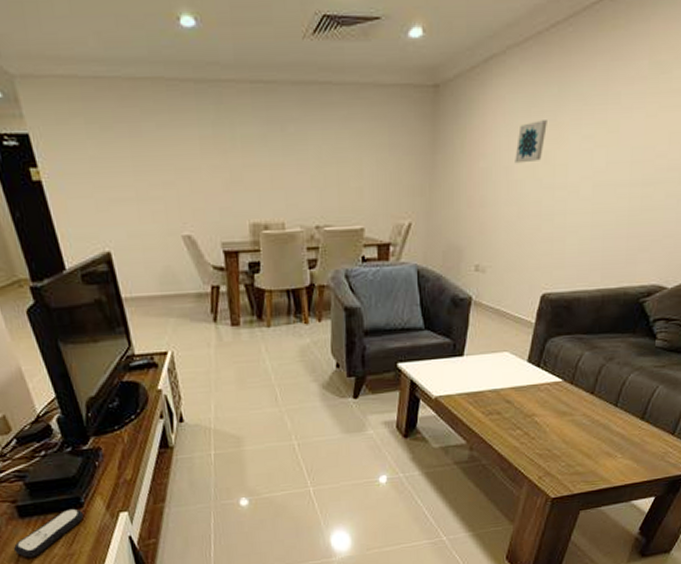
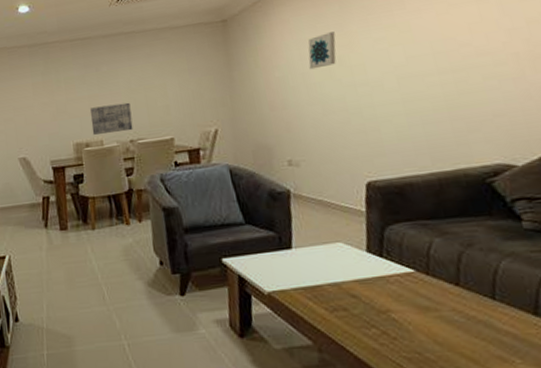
wall art: none [270,178,320,216] -> present [89,102,133,135]

